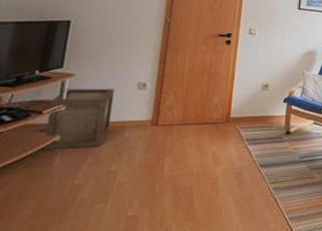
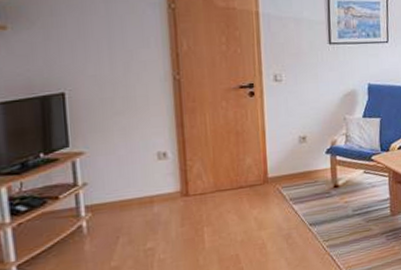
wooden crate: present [43,88,115,150] -> none [64,162,137,236]

